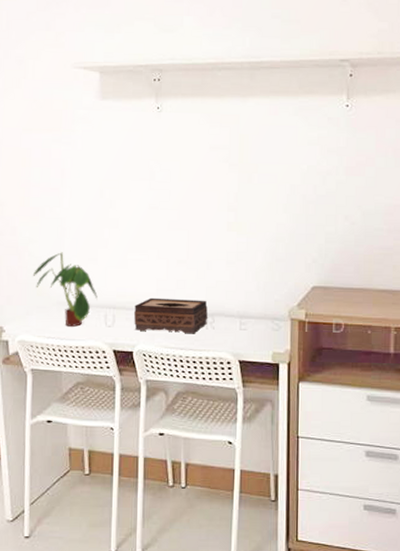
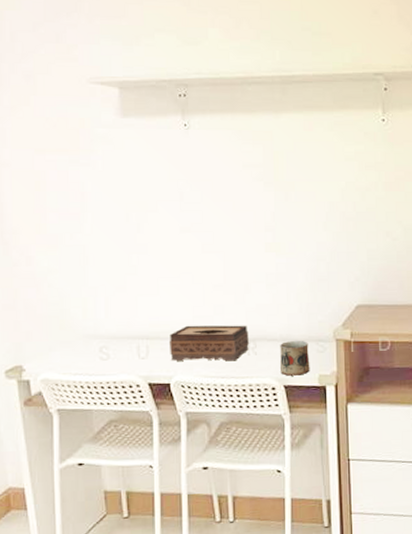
plant: present [32,252,98,327] -> none [54,281,128,361]
mug: none [236,317,265,352] -> present [280,340,310,376]

